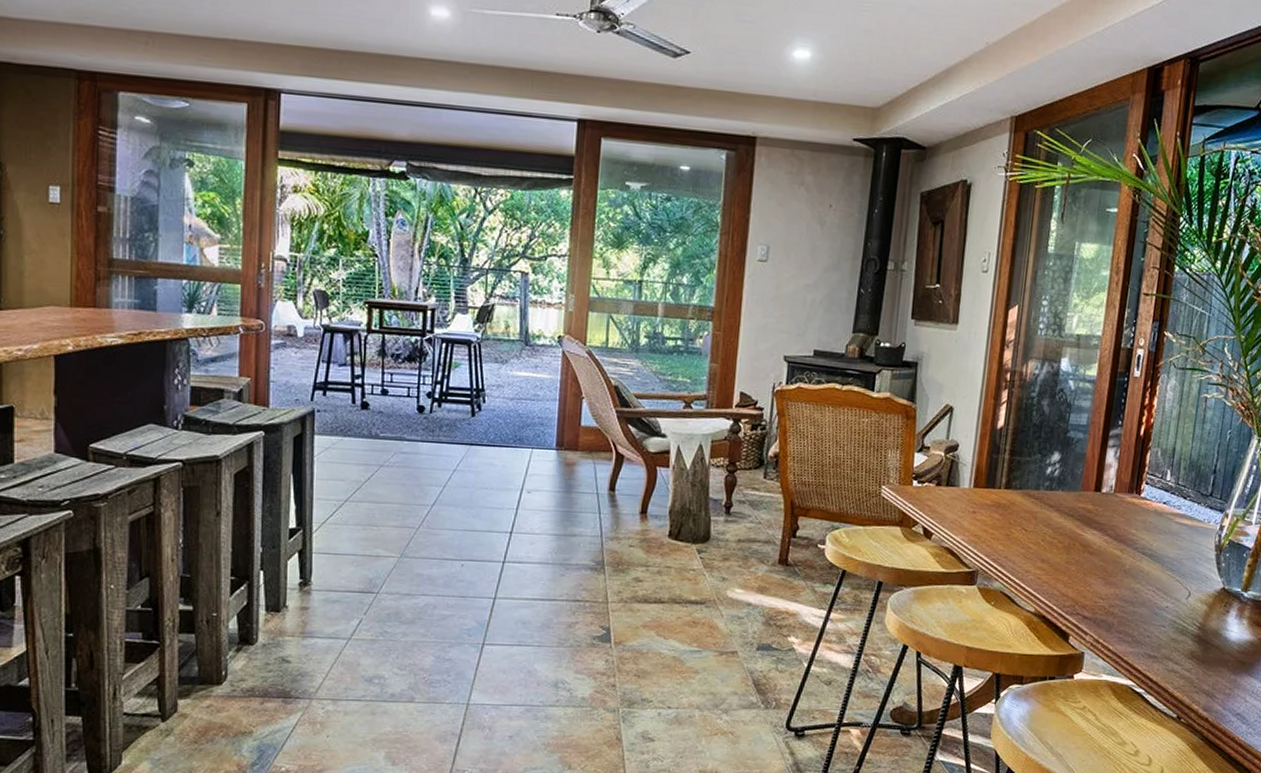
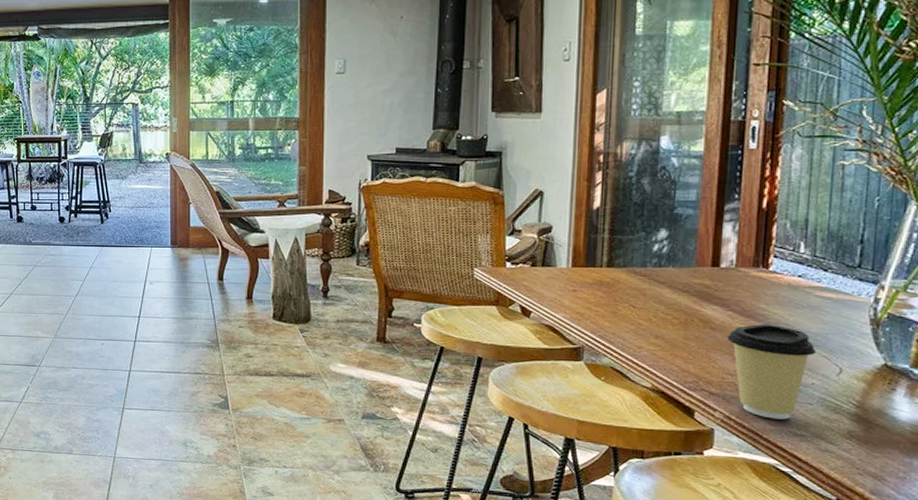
coffee cup: none [1102,548,1173,642] -> present [727,323,817,420]

